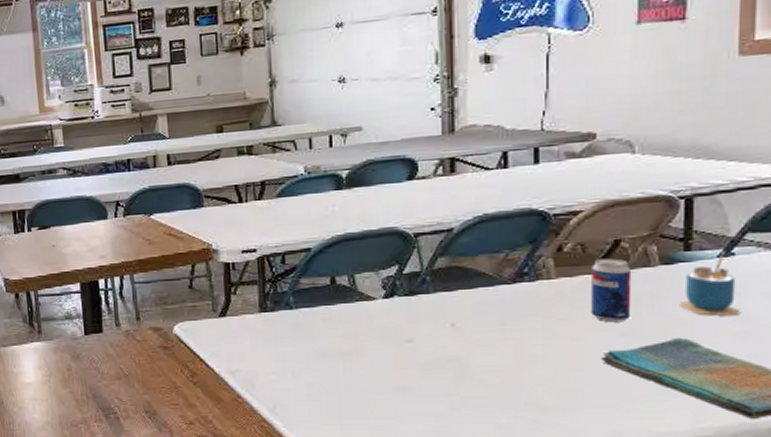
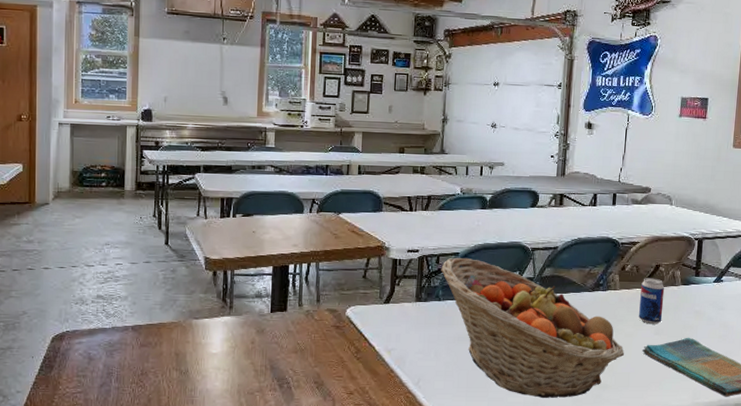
fruit basket: none [289,253,571,426] -> present [441,257,624,399]
cup: present [680,251,741,316] -> none [690,278,724,323]

